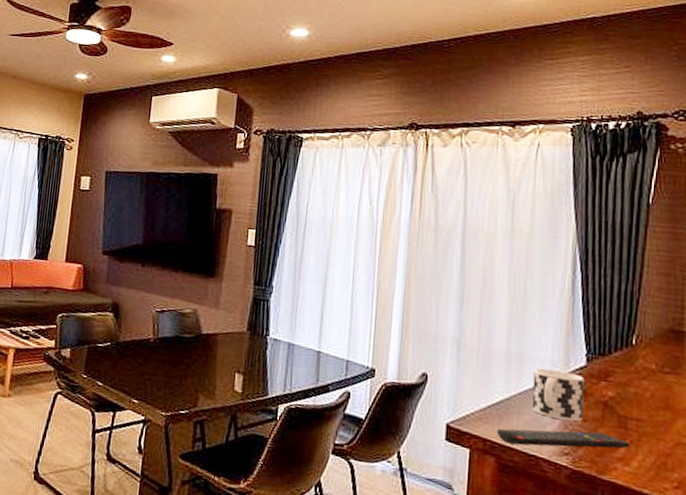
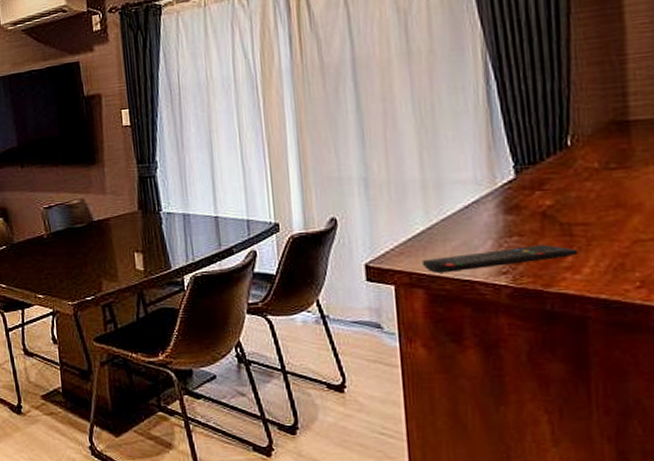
cup: present [531,368,584,422] -> none [455,188,518,240]

